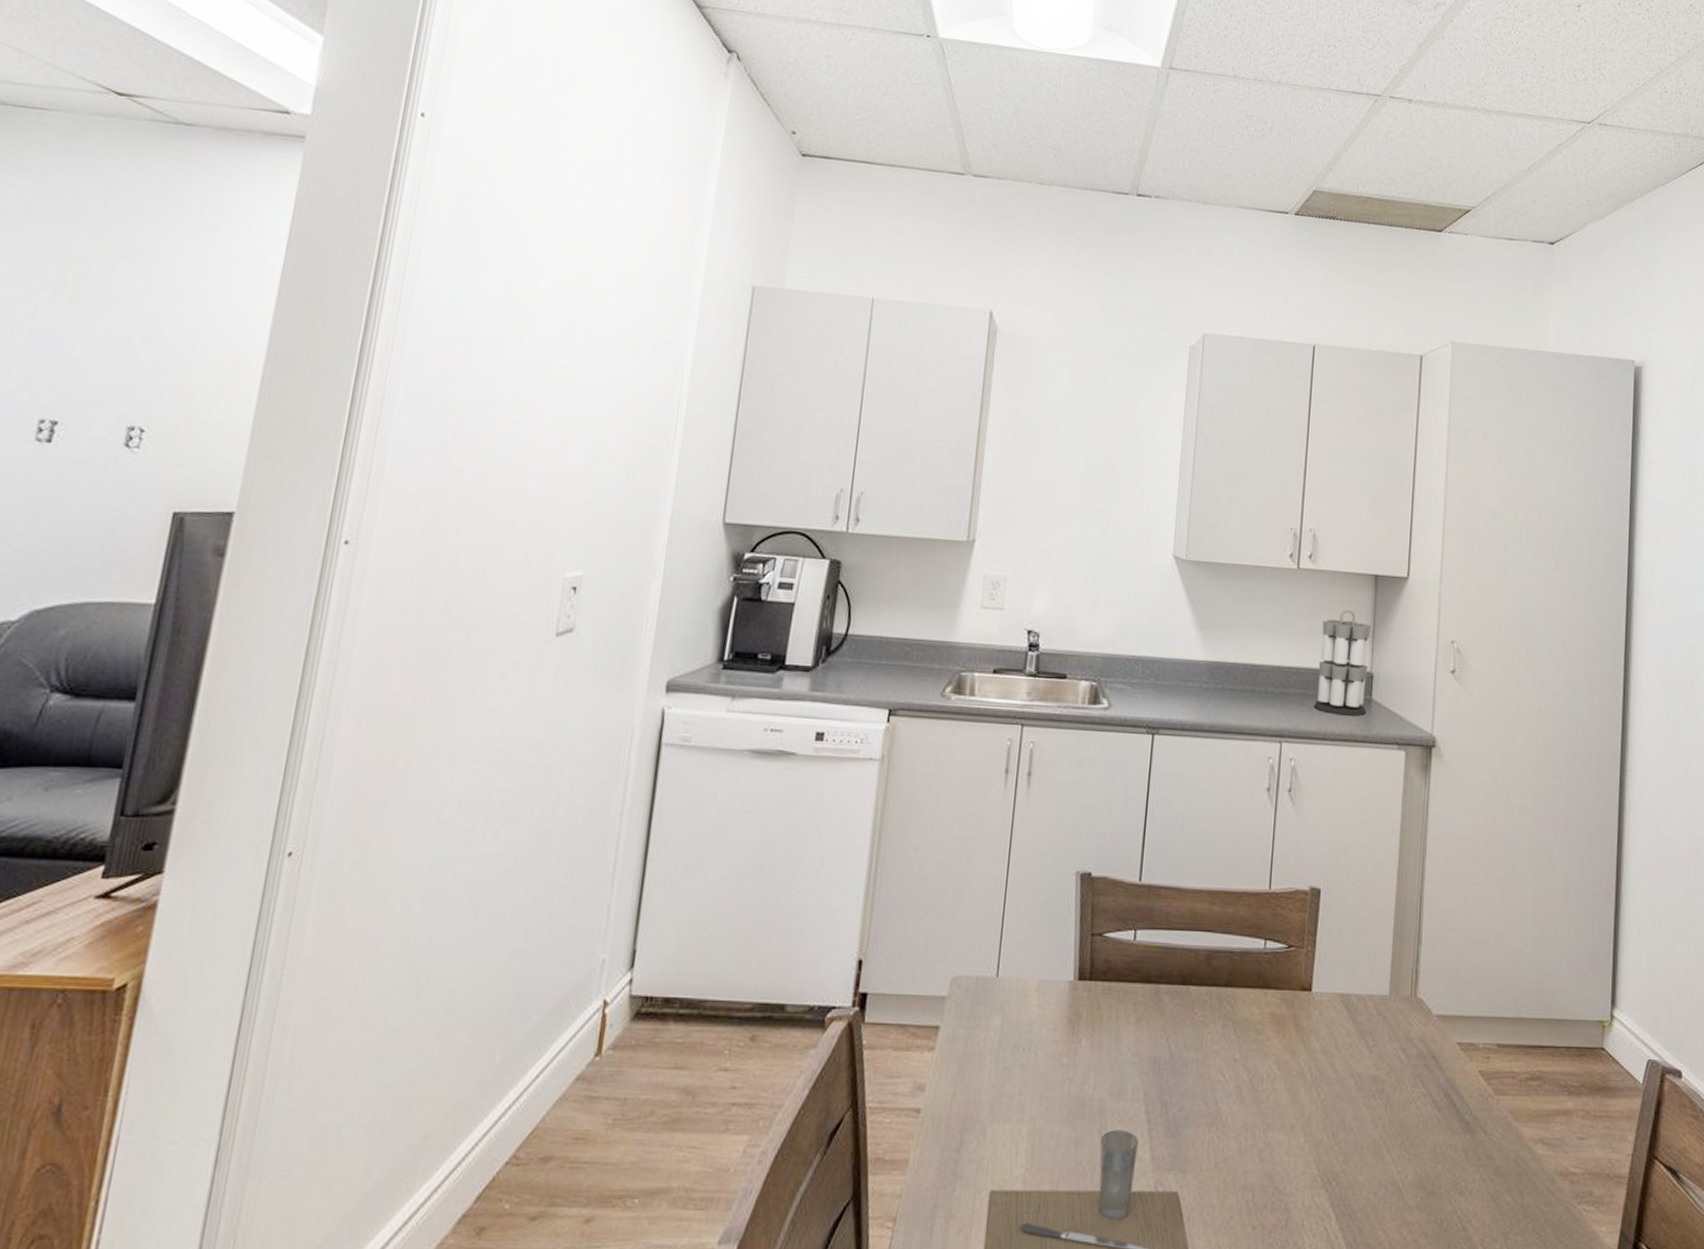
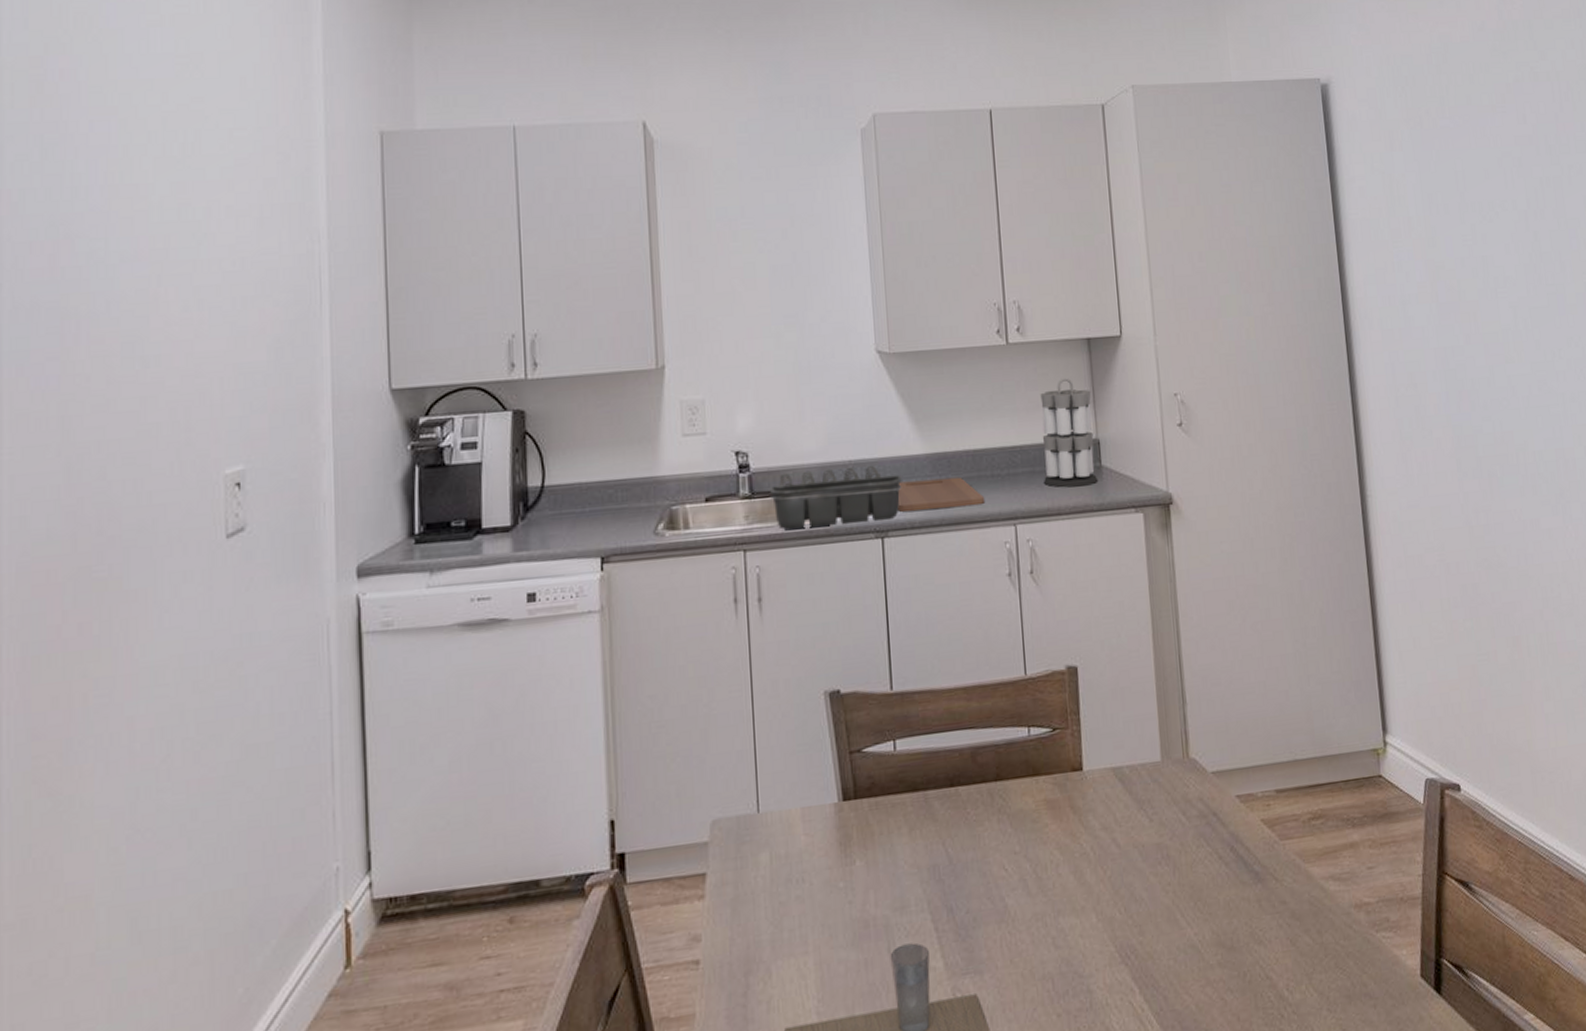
dish rack: none [1054,657,1180,719] -> present [770,465,902,530]
cutting board: none [1171,684,1255,718] -> present [897,477,984,512]

